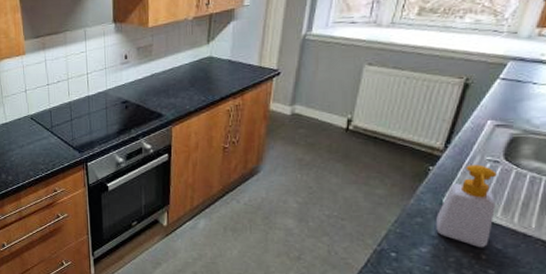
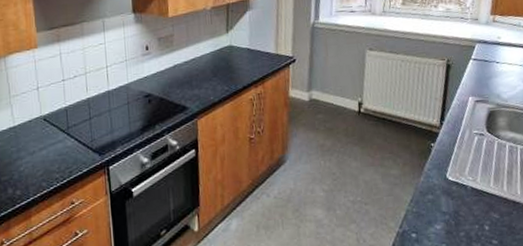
soap bottle: present [436,165,497,248] -> none [444,138,489,219]

